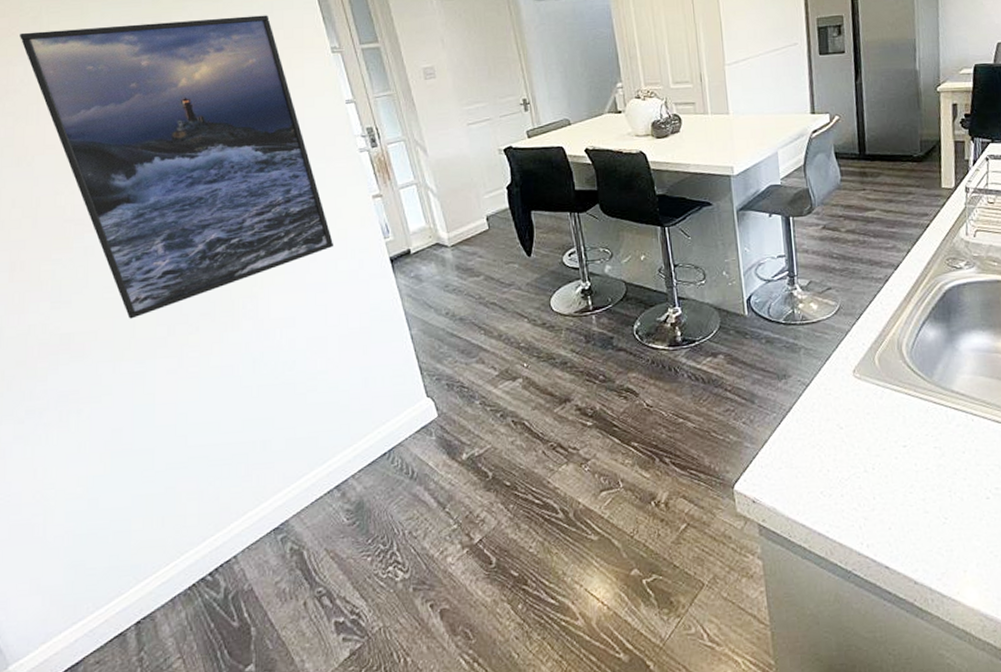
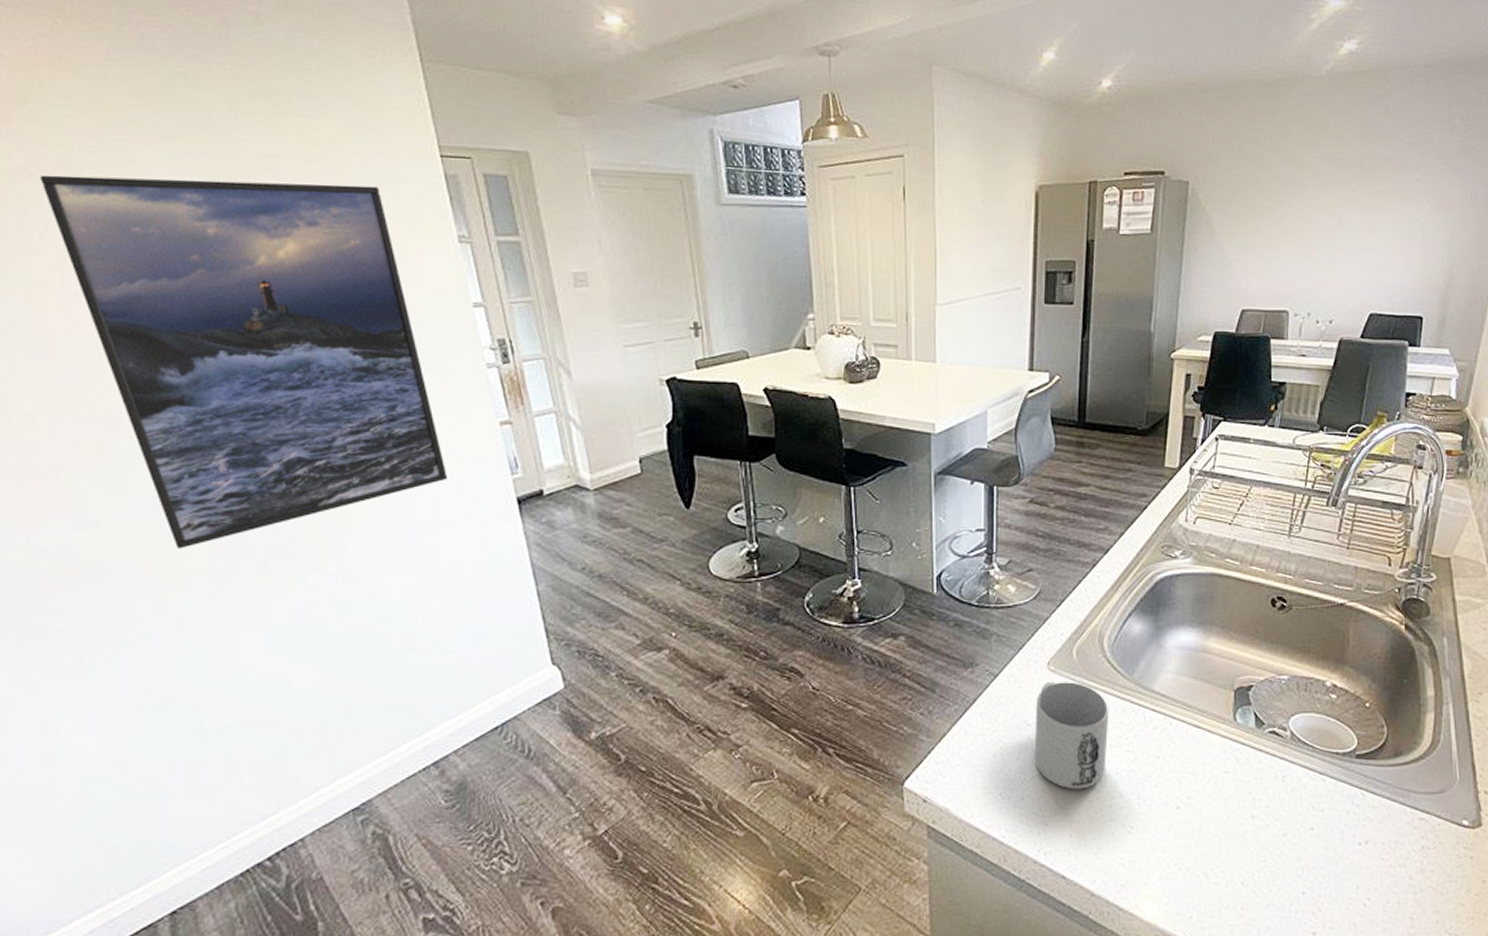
mug: none [845,387,916,486] -> present [1034,681,1109,790]

